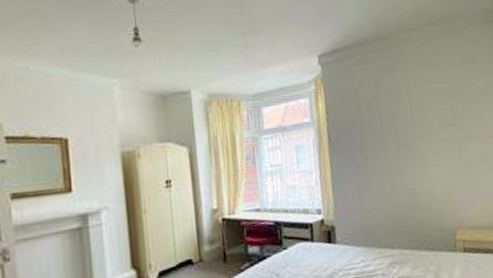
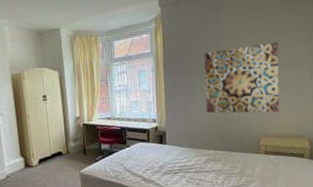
wall art: none [378,109,476,200] -> present [204,42,280,114]

